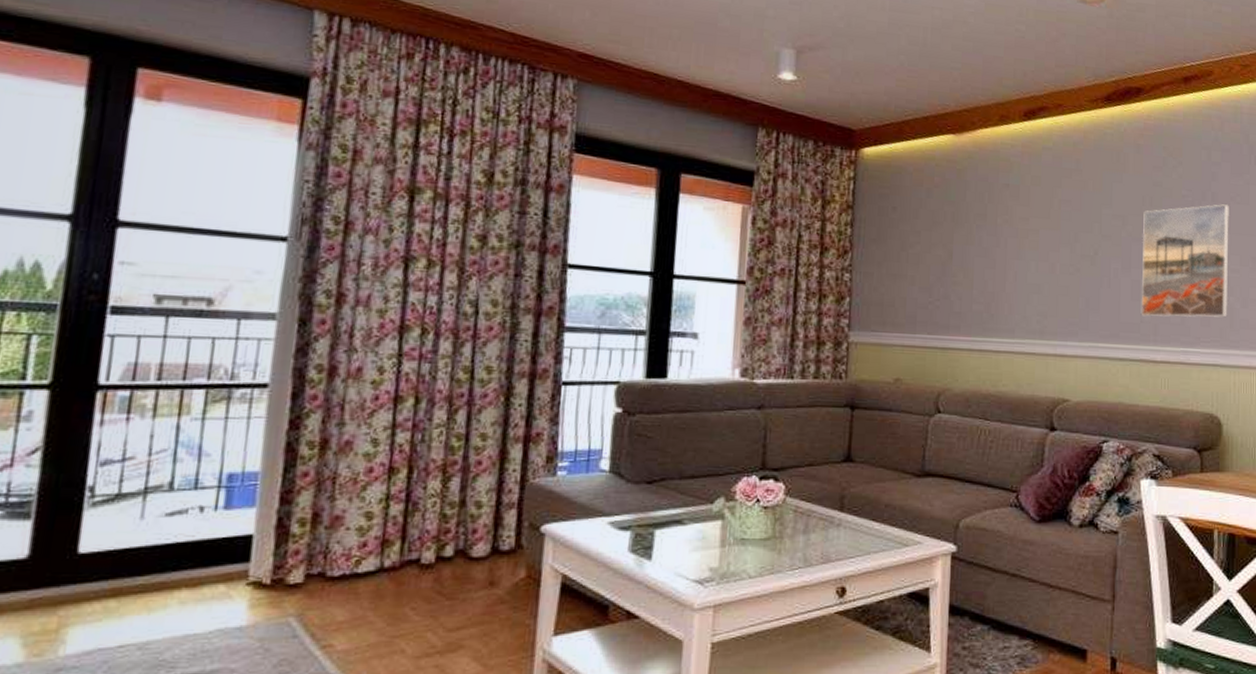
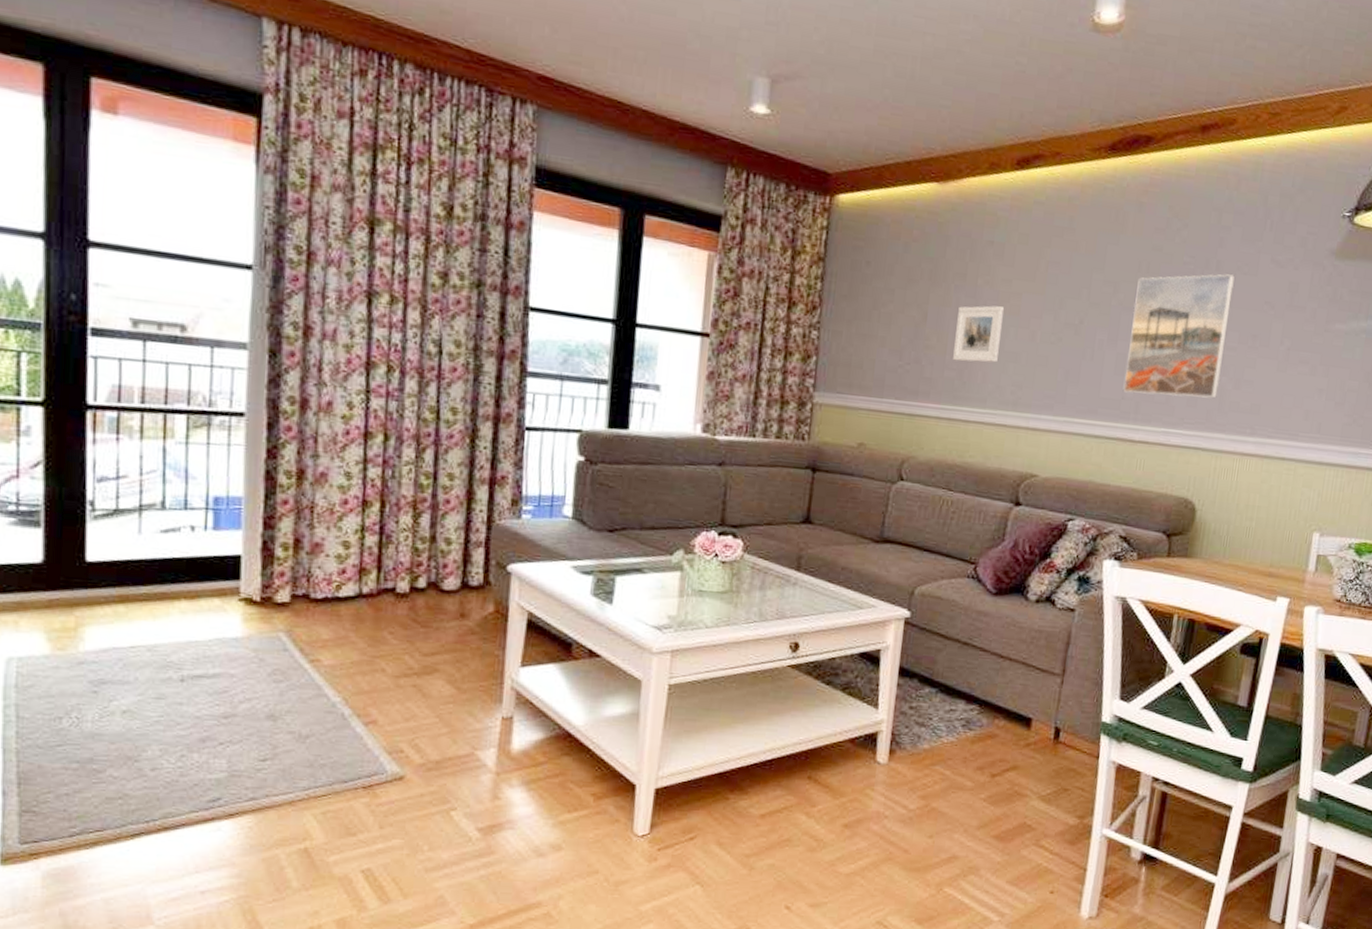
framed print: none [980,241,1025,295] -> present [953,305,1005,363]

